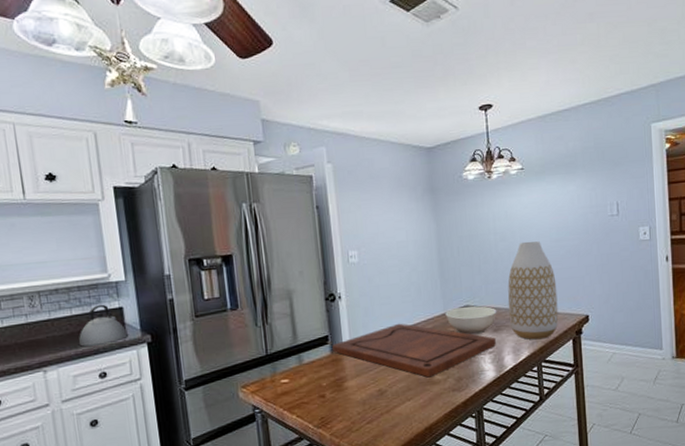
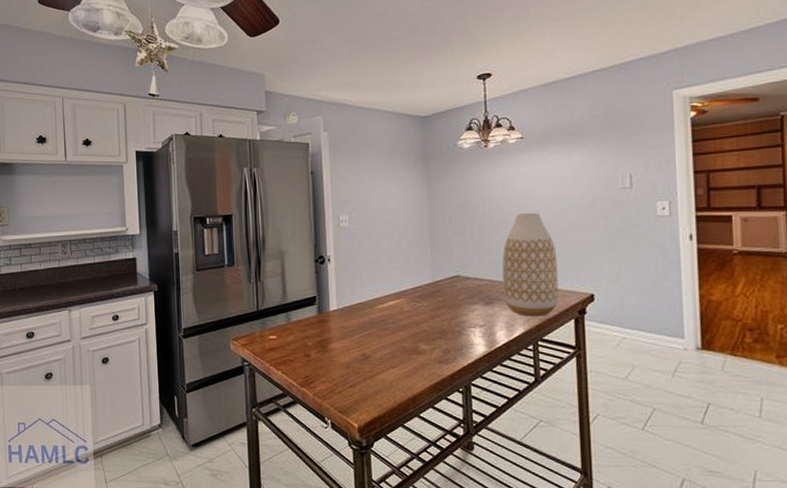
kettle: present [78,304,128,347] -> none [98,254,138,291]
cutting board: present [332,323,496,378] -> none [320,289,487,346]
bowl: present [445,306,497,334] -> none [434,276,490,305]

